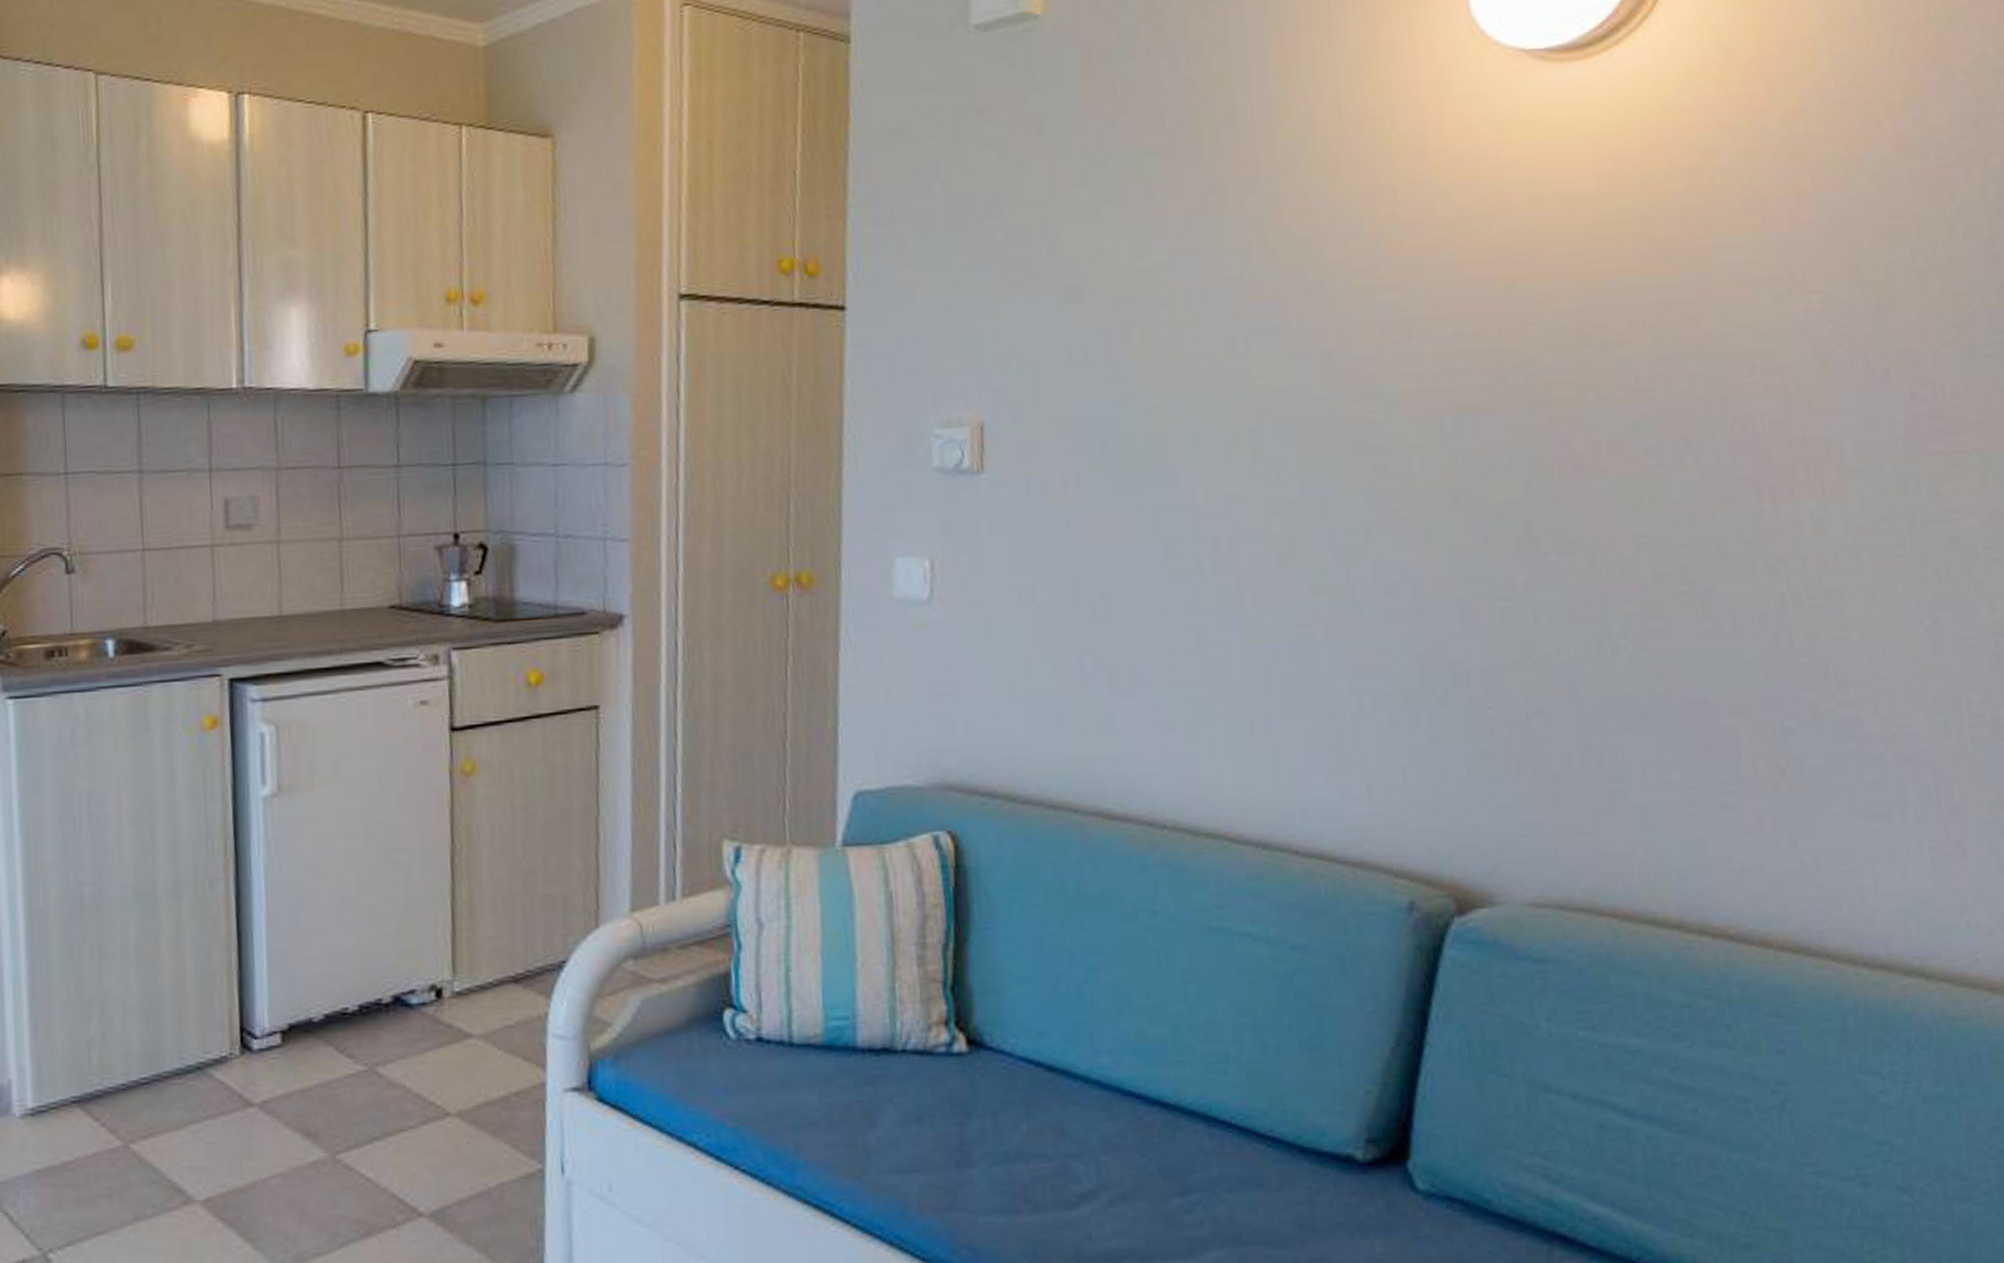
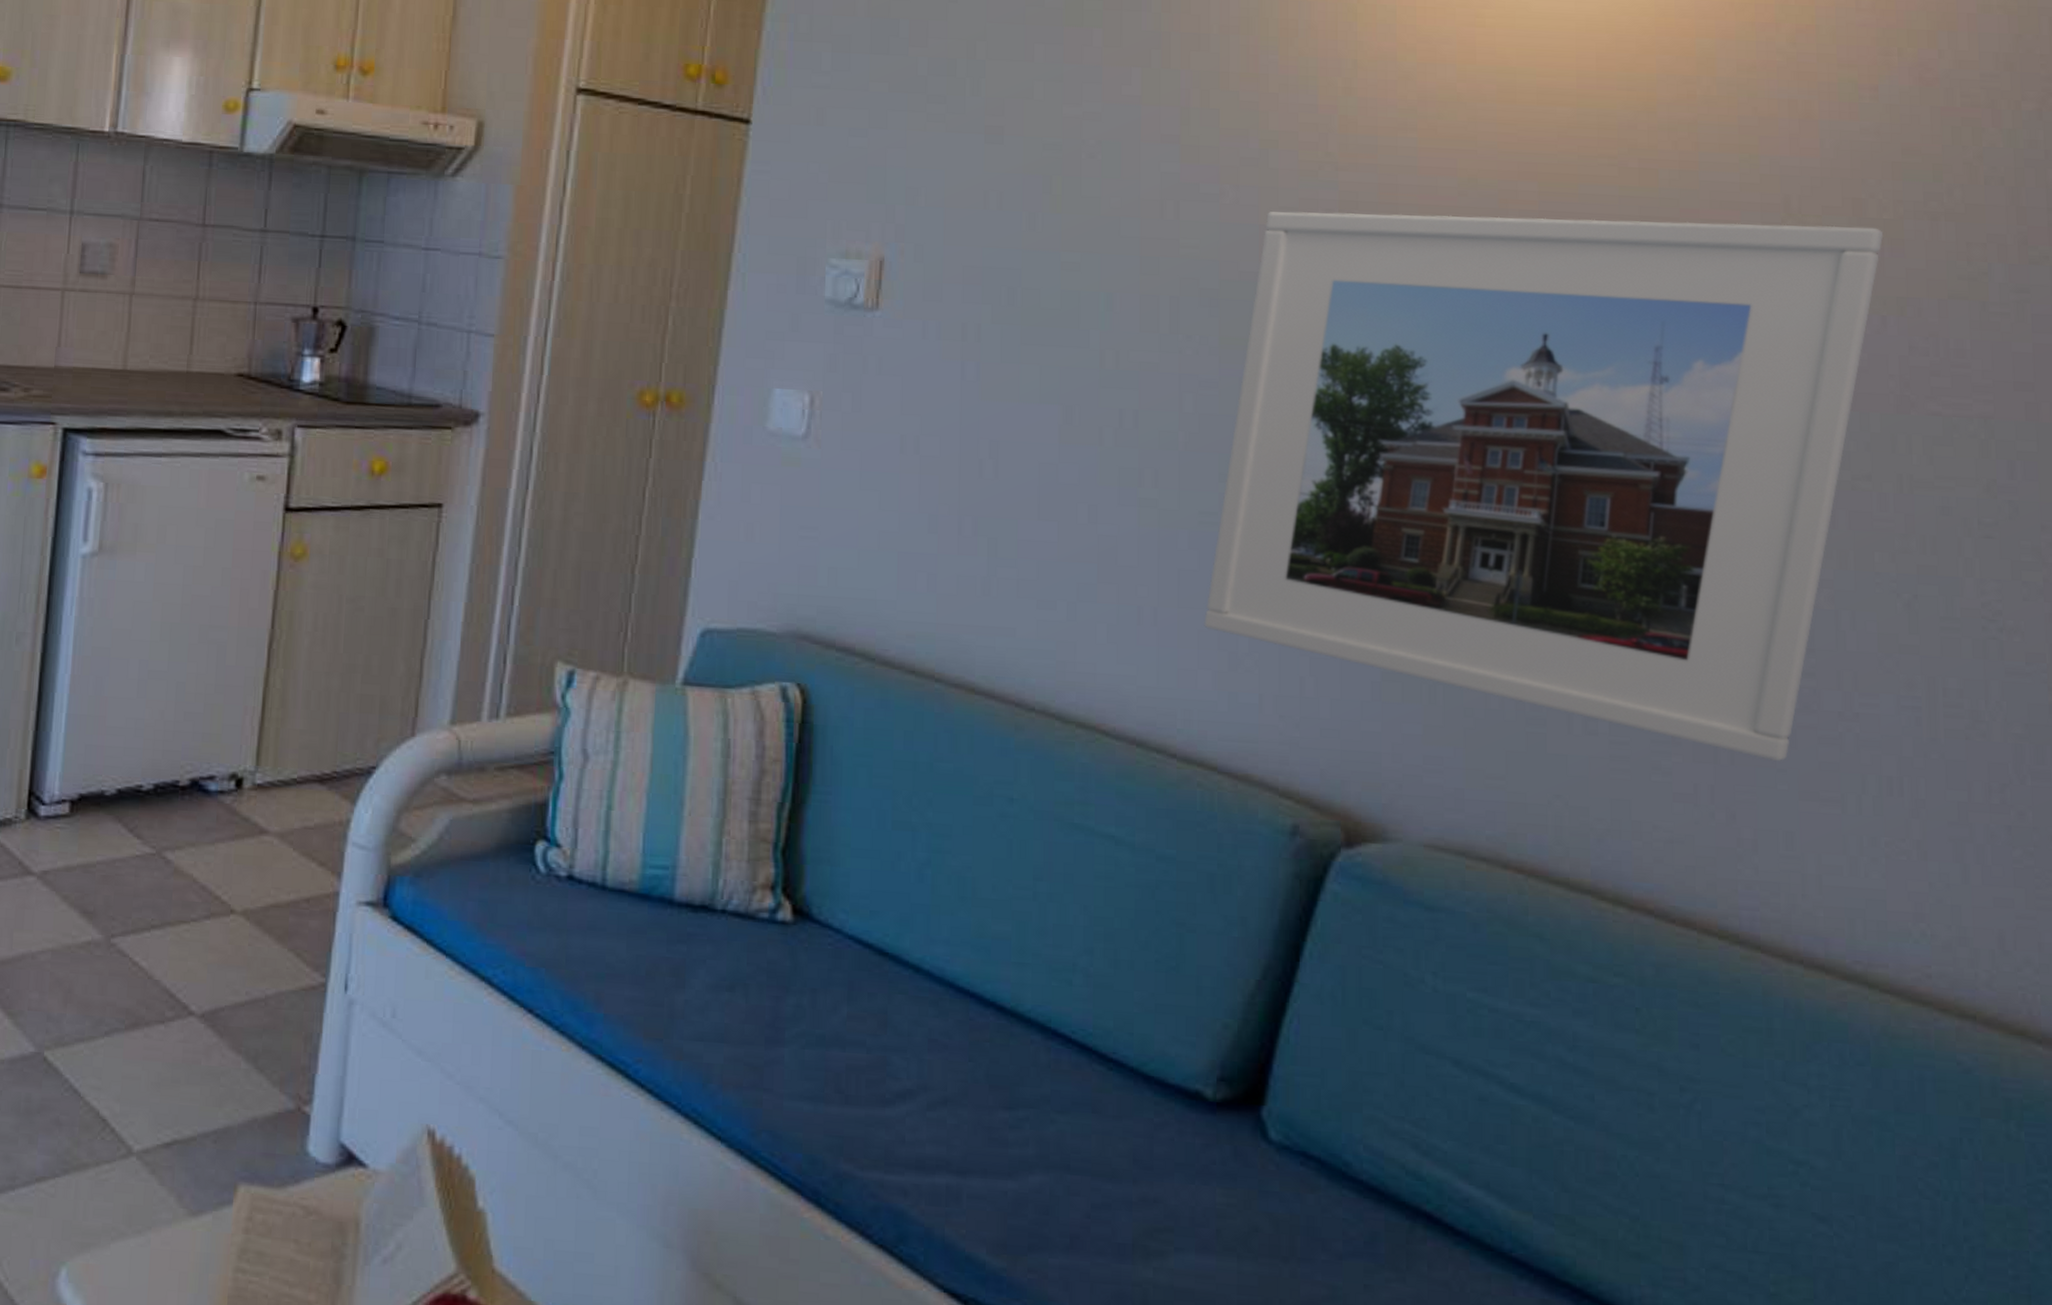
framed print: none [1310,289,1879,787] -> present [1204,211,1884,762]

